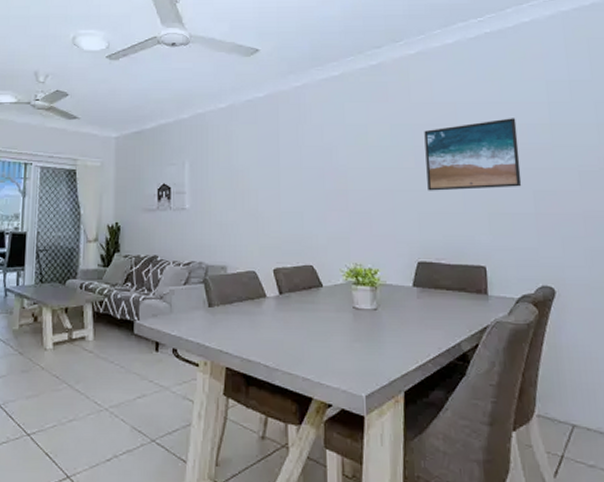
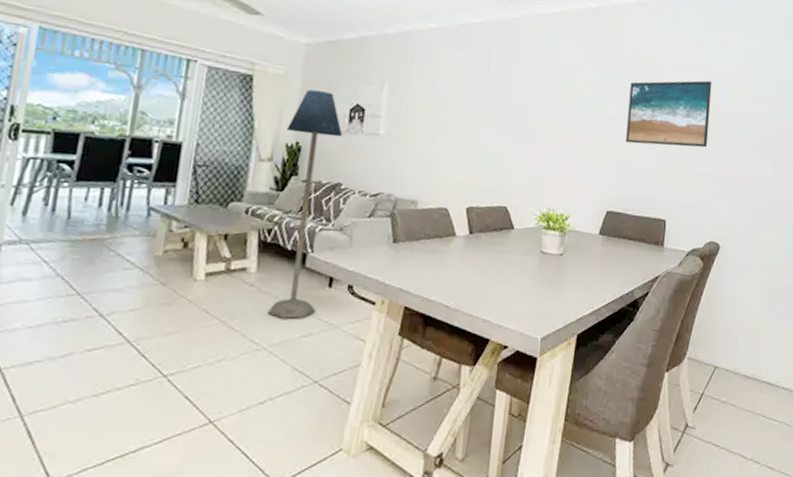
floor lamp: none [106,176,154,382] -> present [268,90,343,319]

